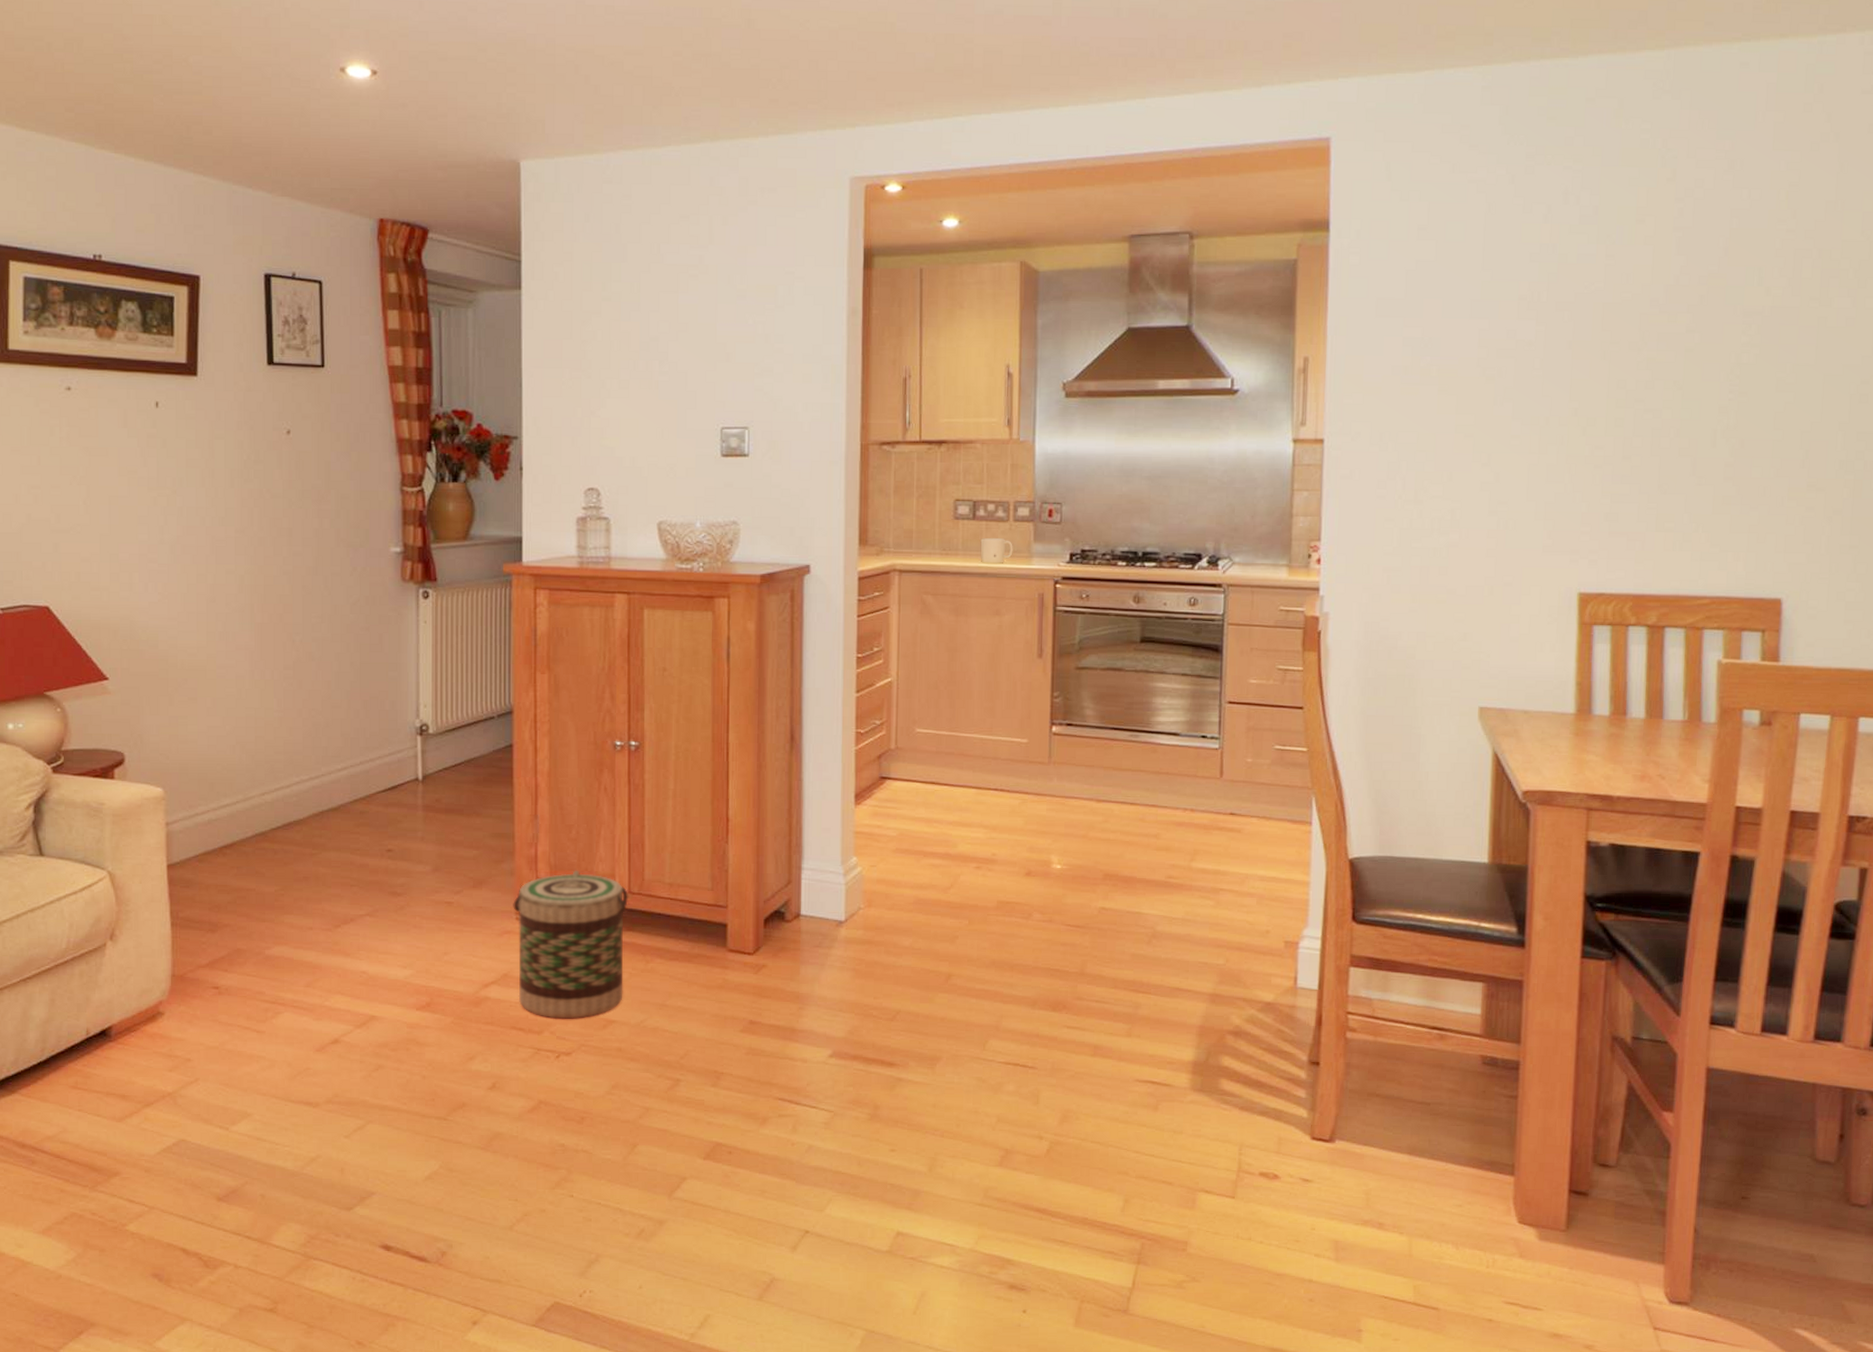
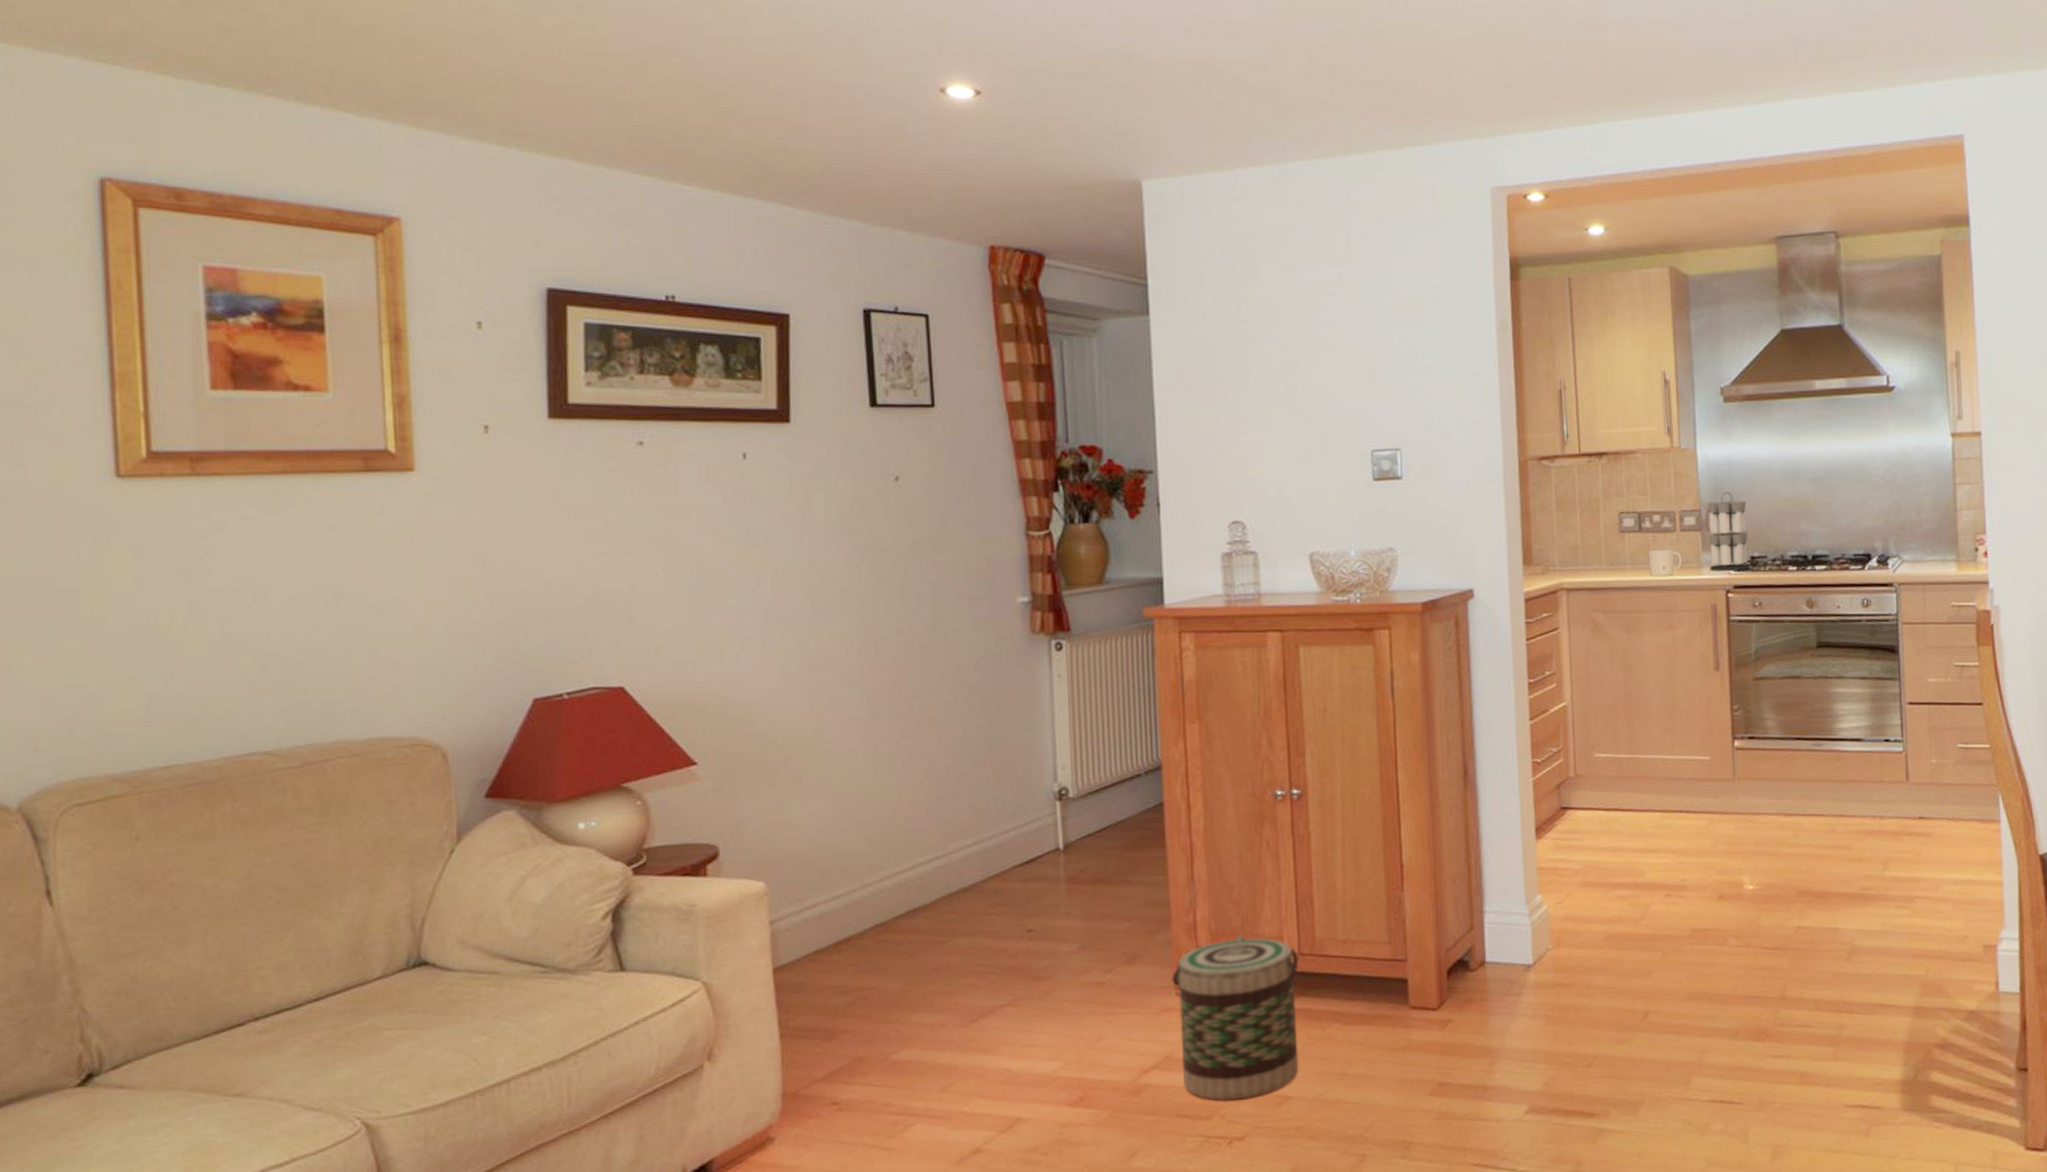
spice rack: none [1040,485,1081,563] -> present [1707,491,1750,572]

